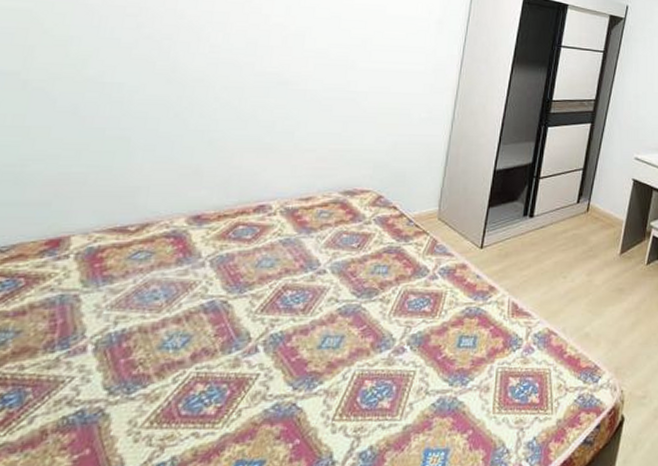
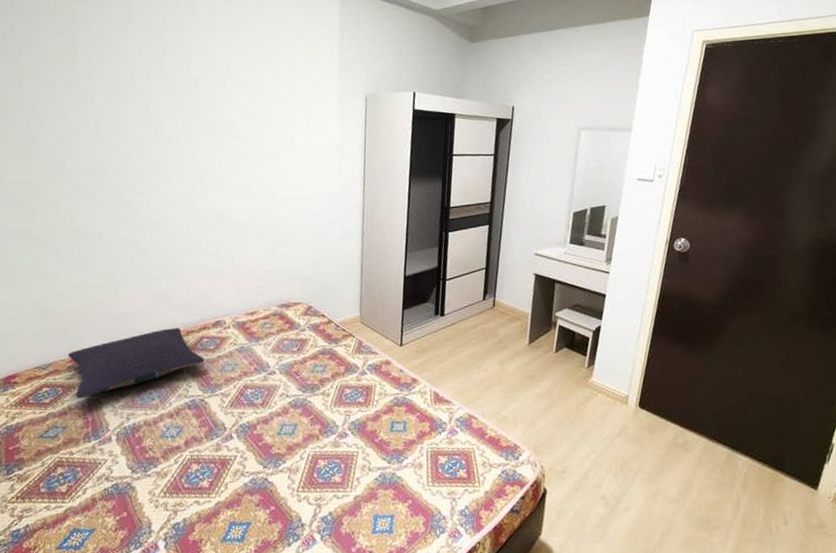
pillow: none [42,210,237,295] -> present [68,327,205,399]

